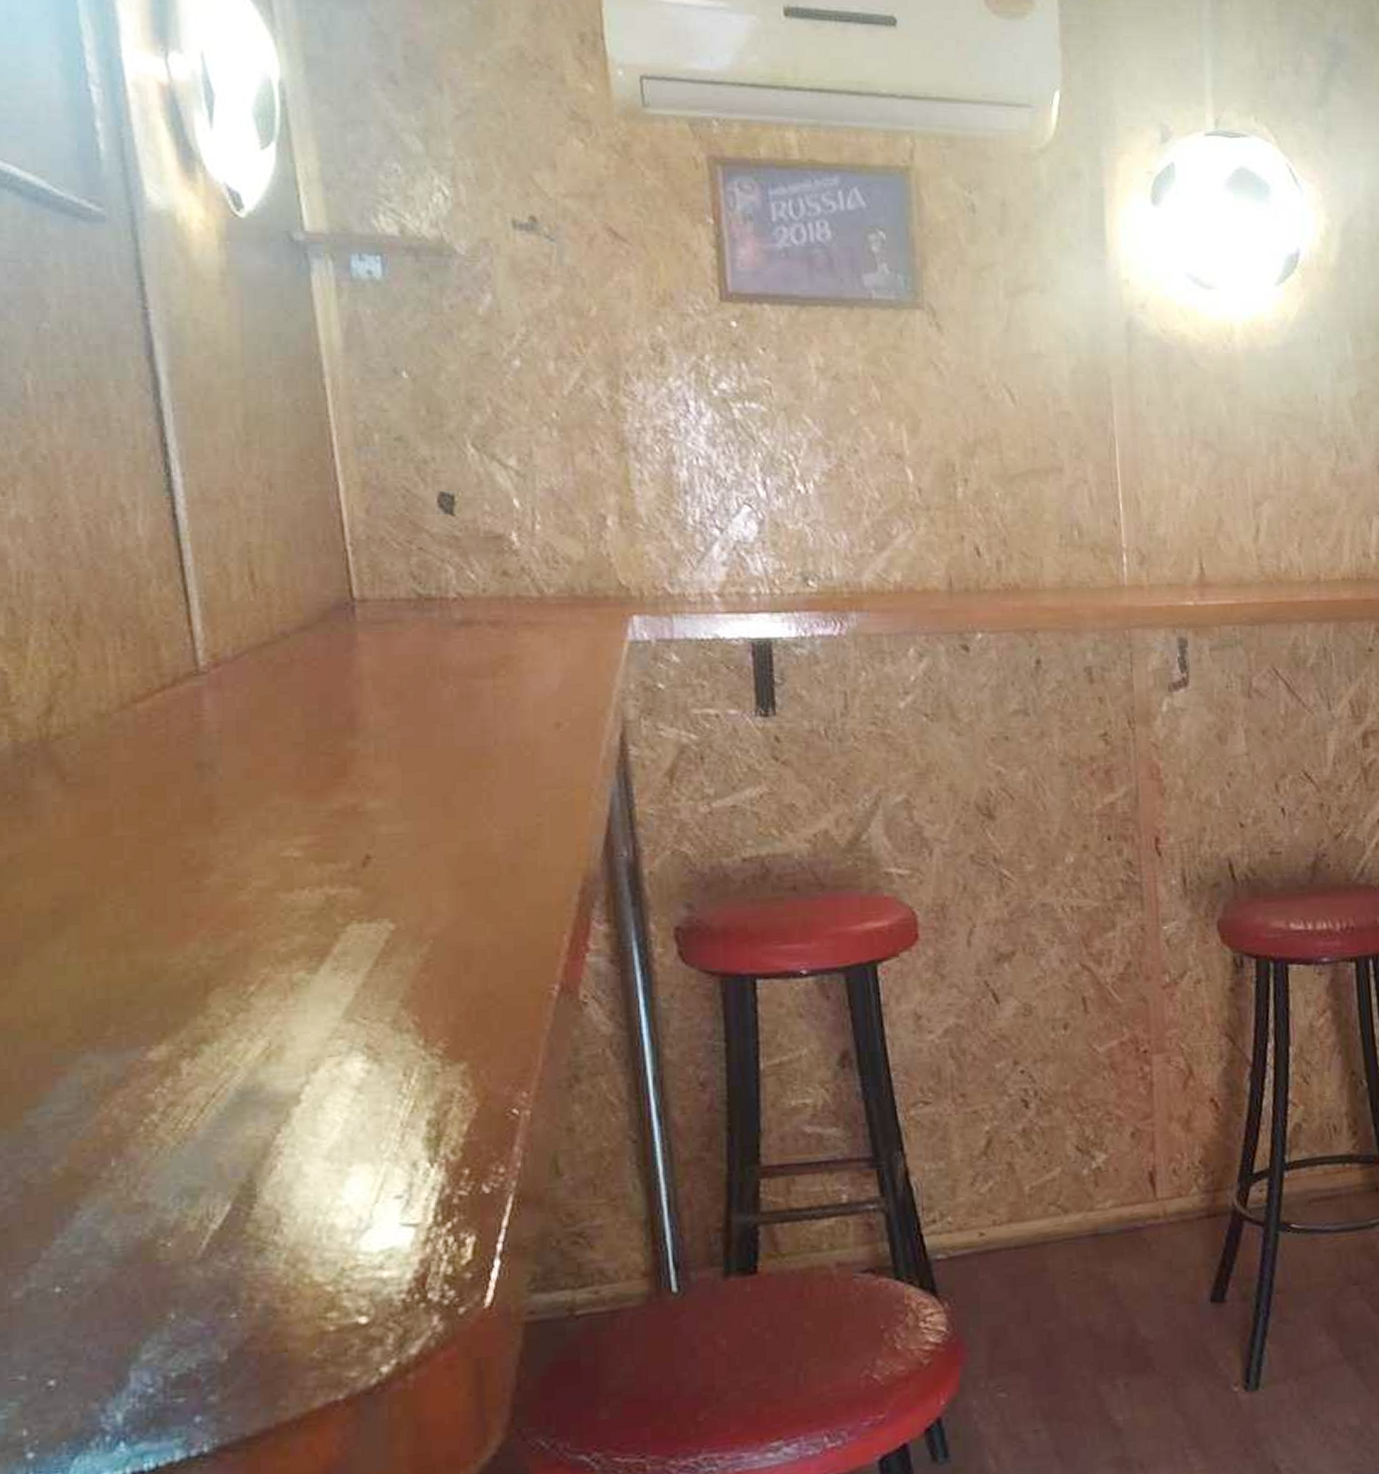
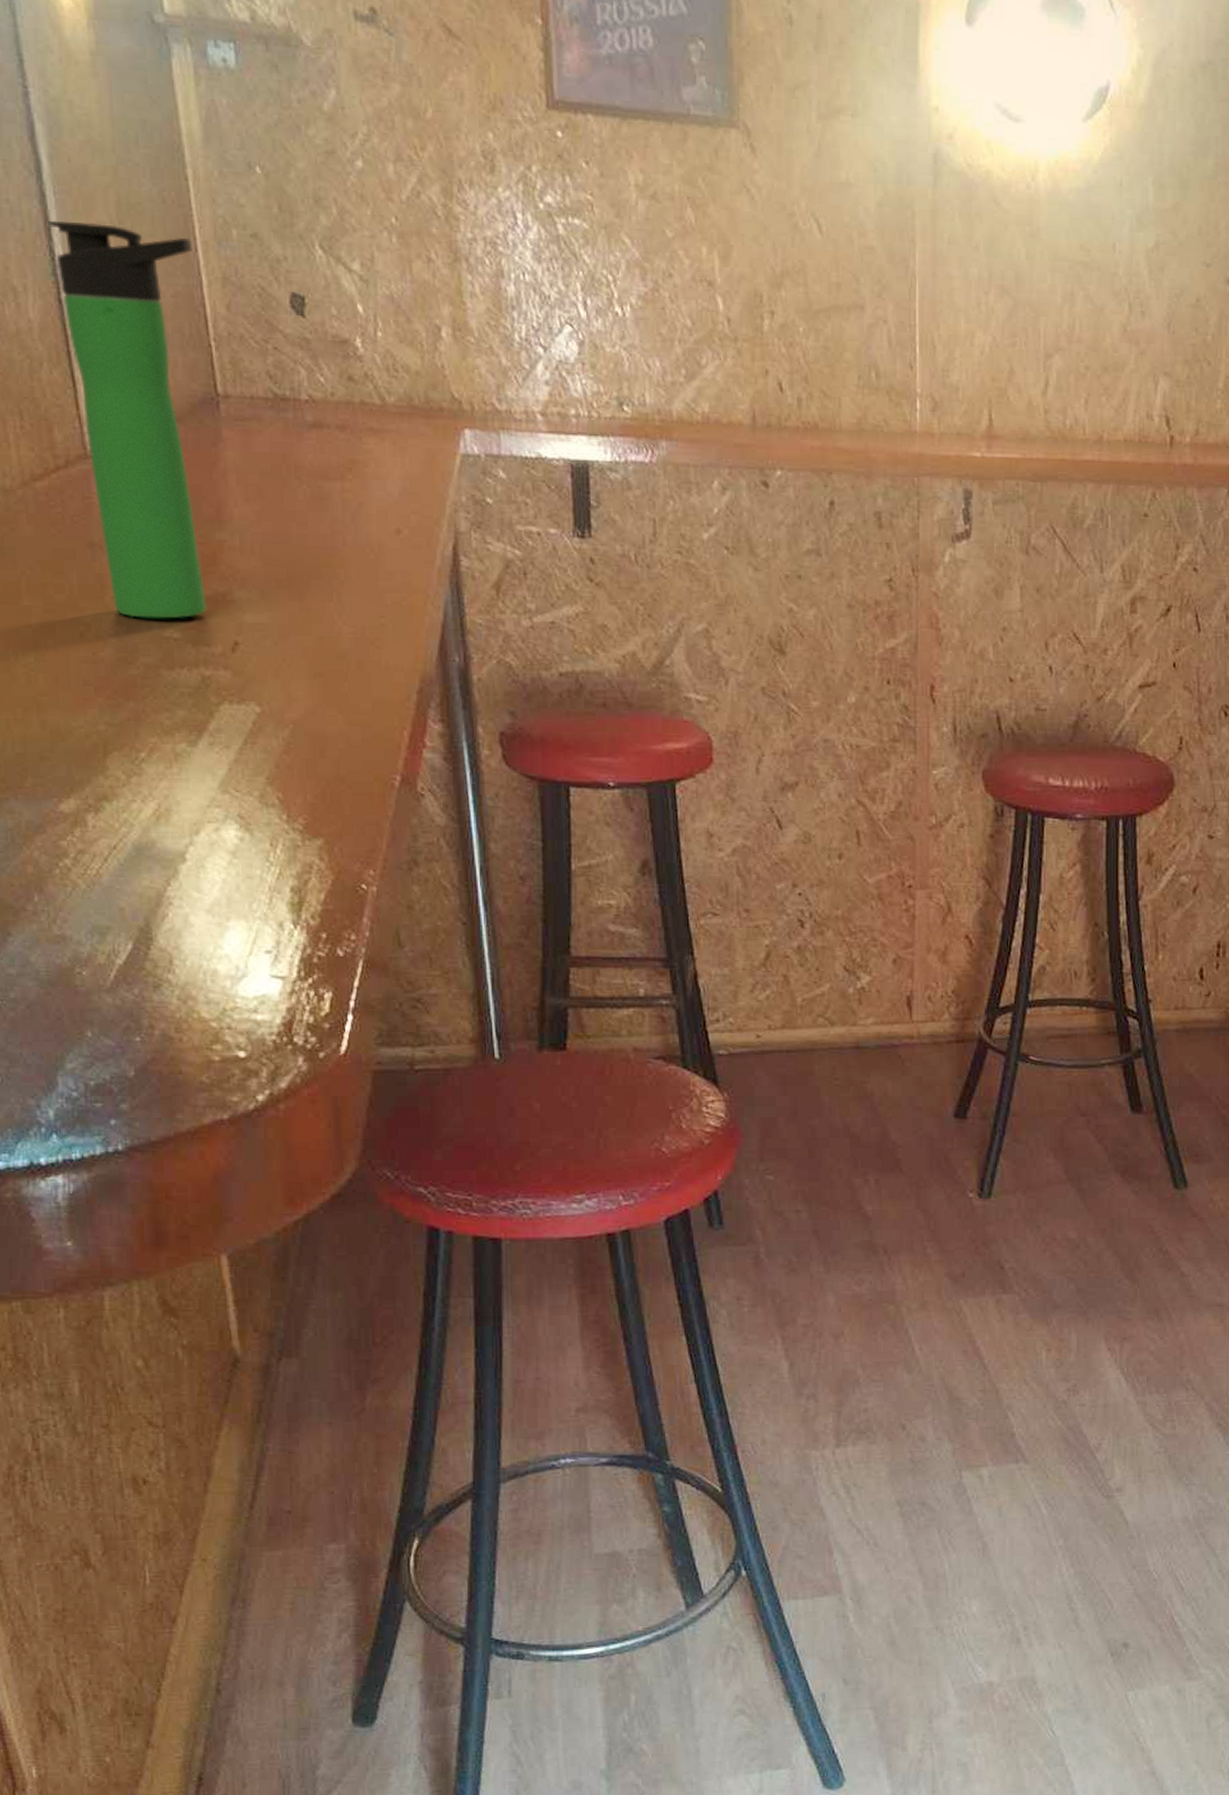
bottle: none [163,436,334,840] -> present [47,220,207,619]

